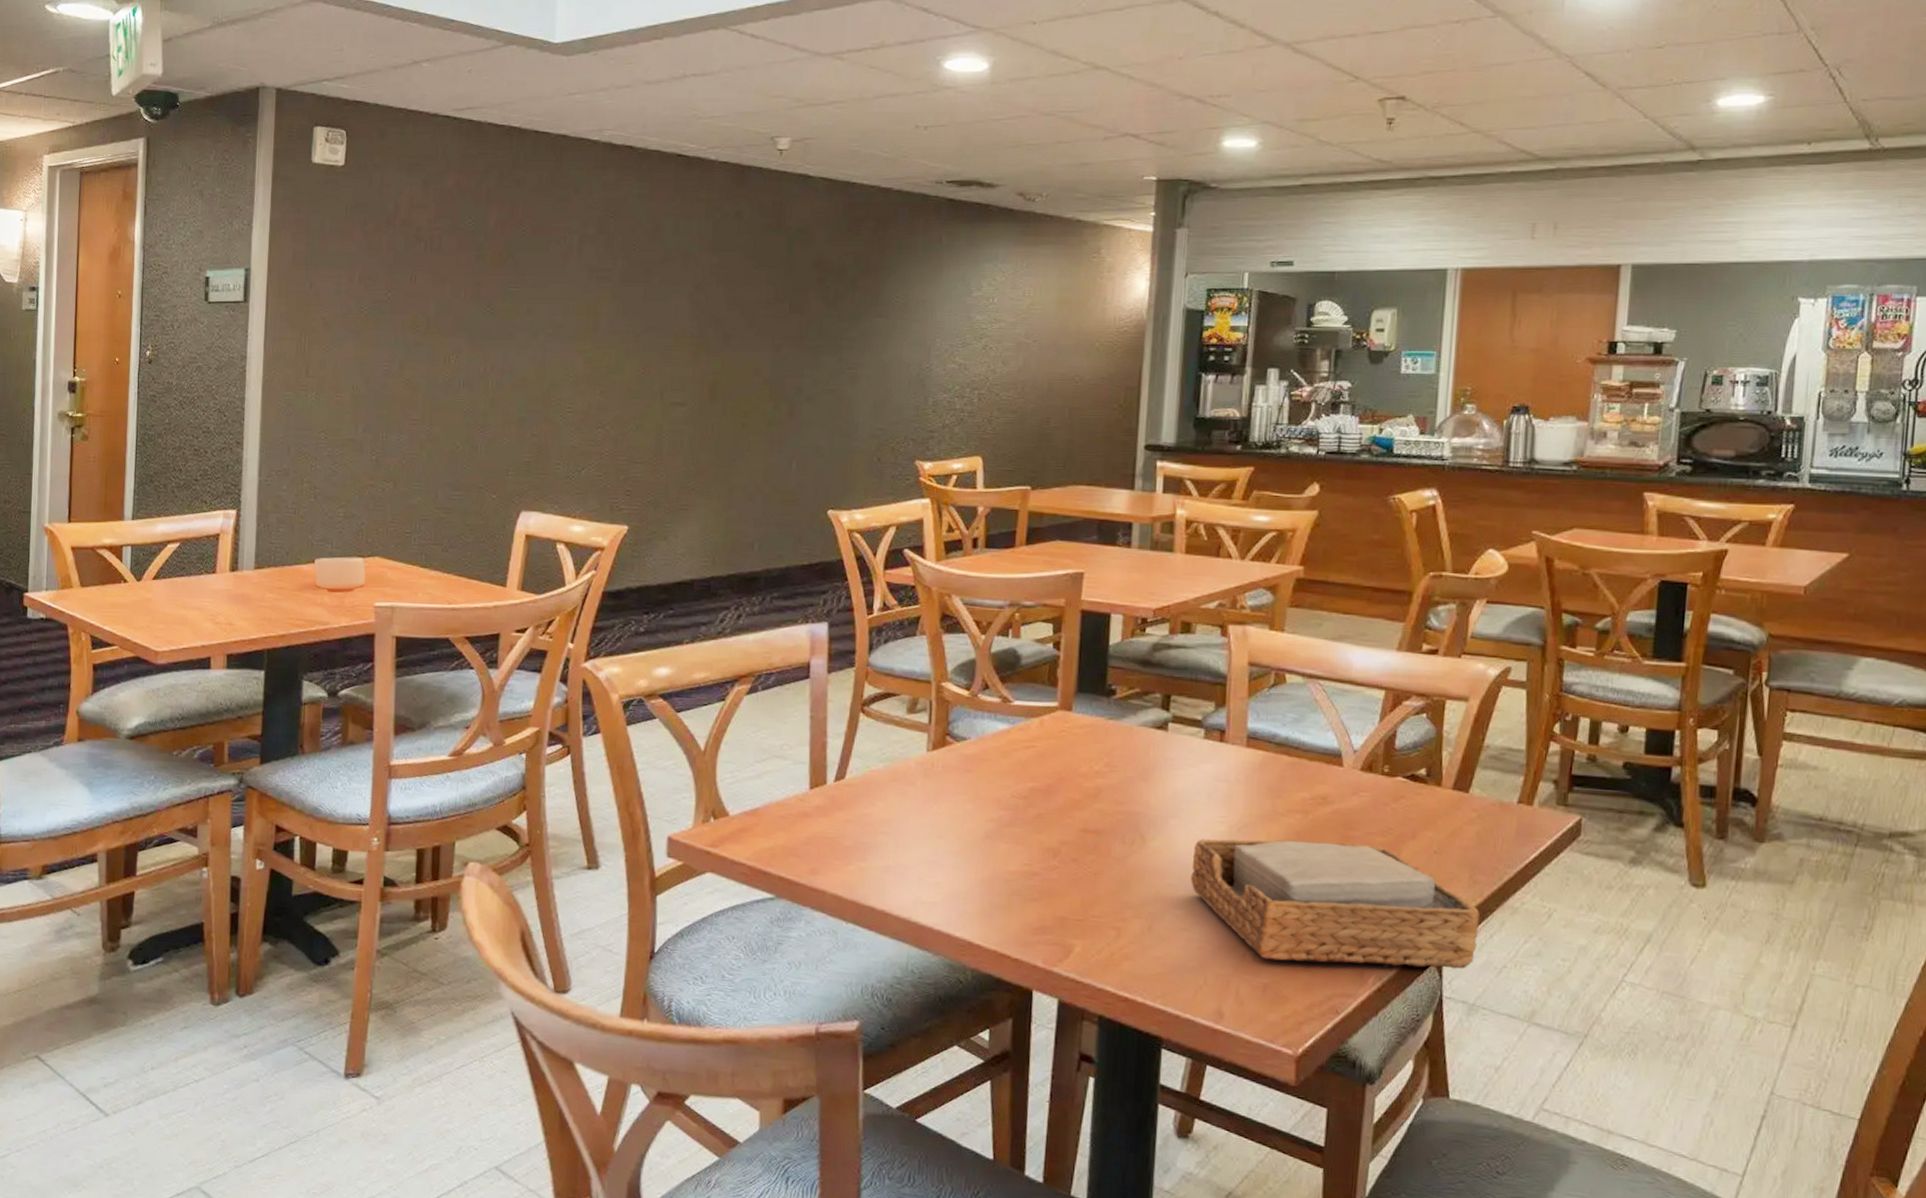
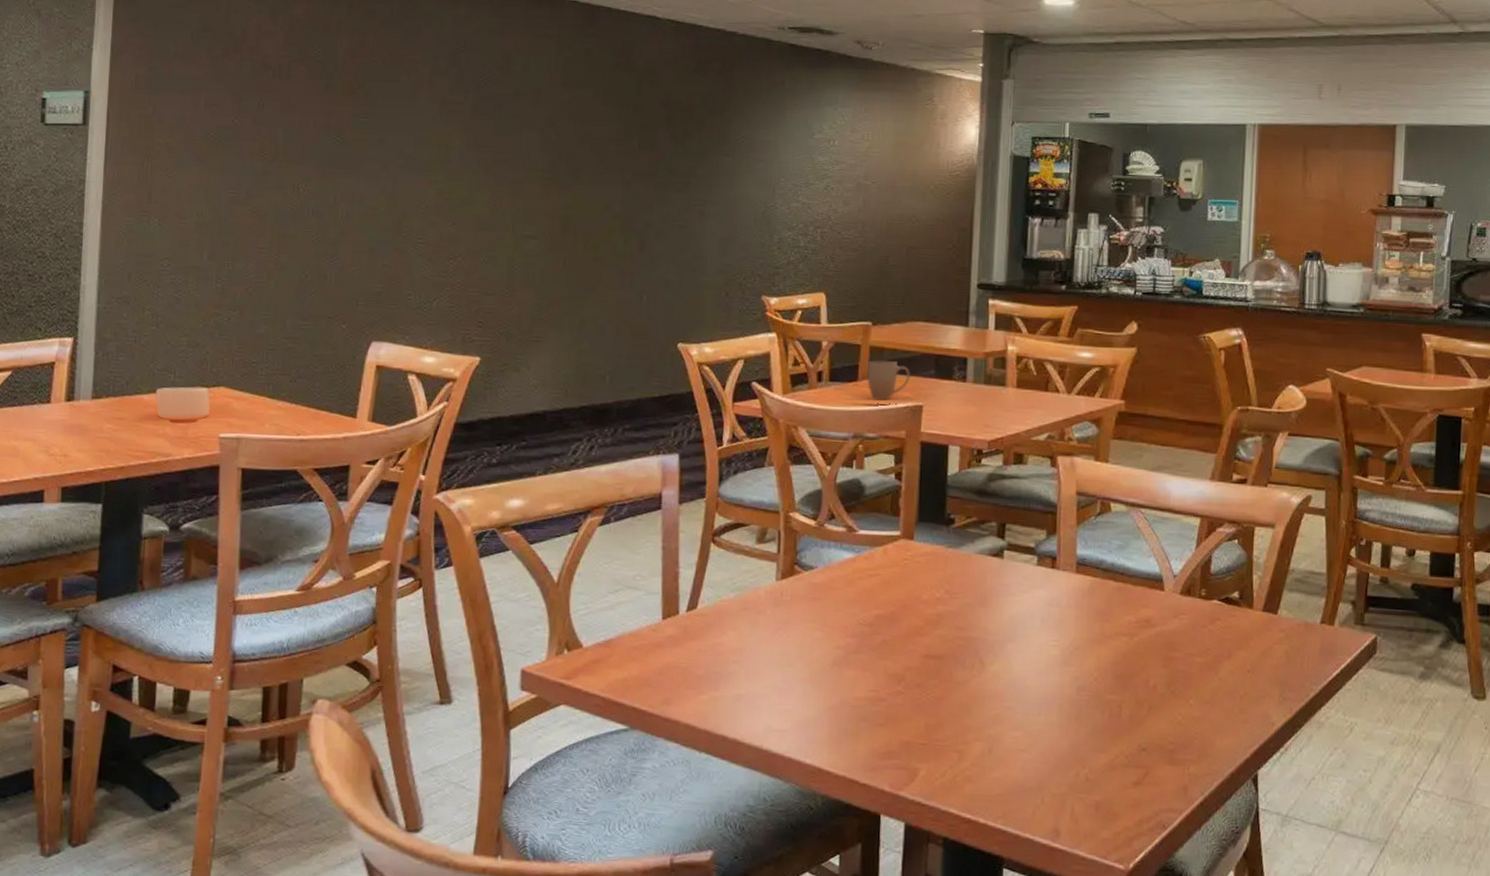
mug: none [1024,525,1071,566] -> present [866,360,910,400]
napkin holder: present [1190,839,1480,969] -> none [1027,662,1290,782]

